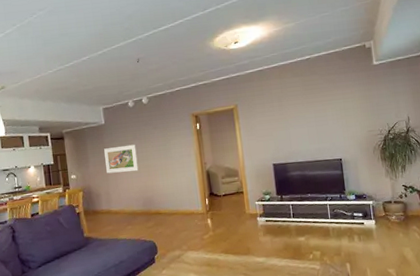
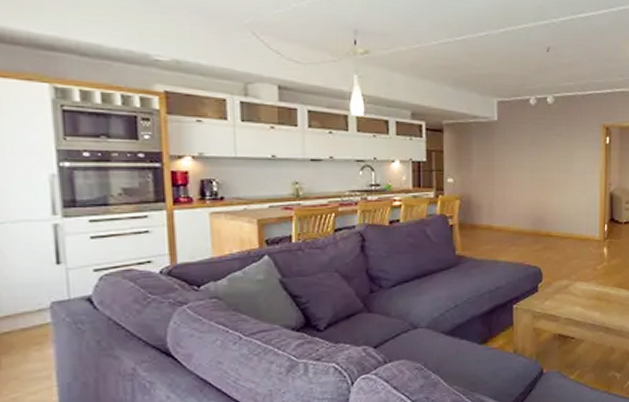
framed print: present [104,144,139,174] -> none [493,150,532,184]

